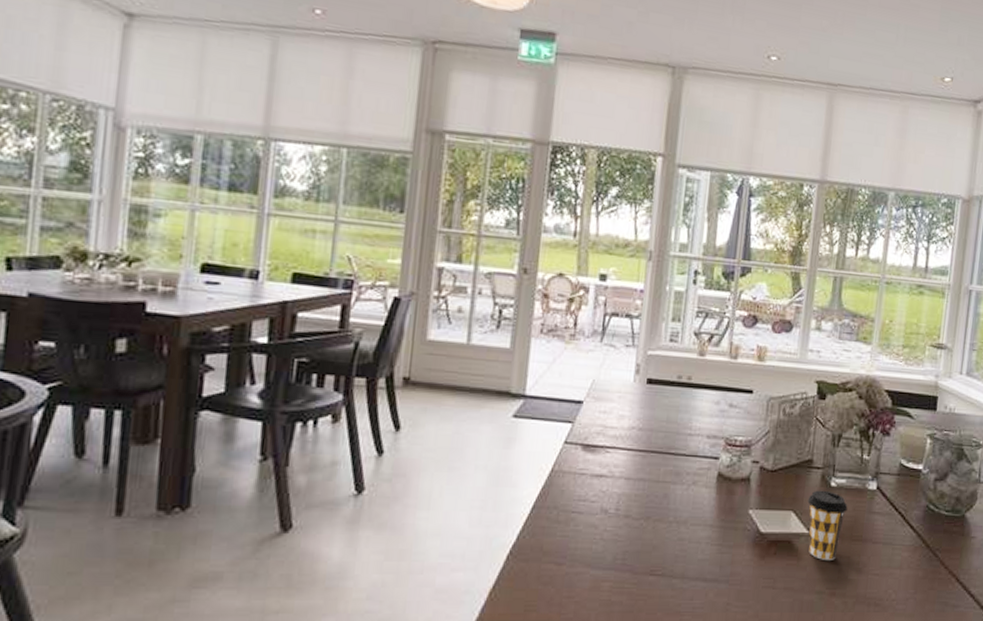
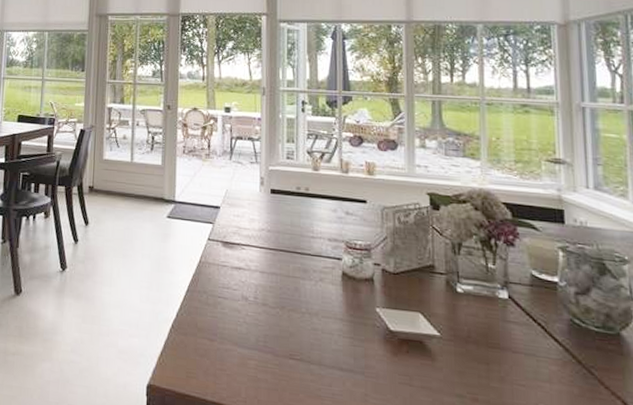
coffee cup: present [807,490,848,560] -> none [434,294,479,365]

